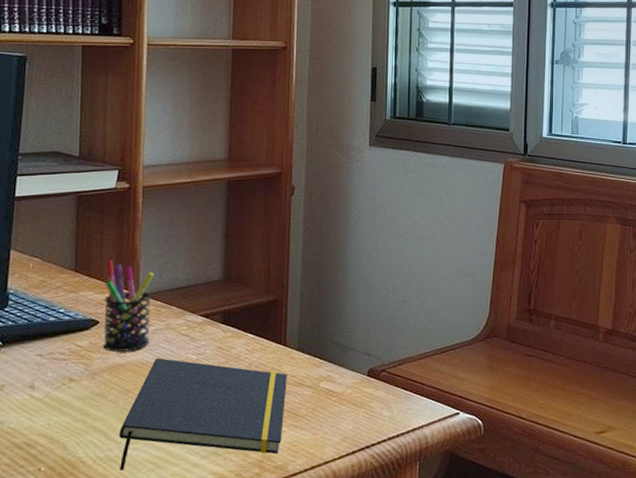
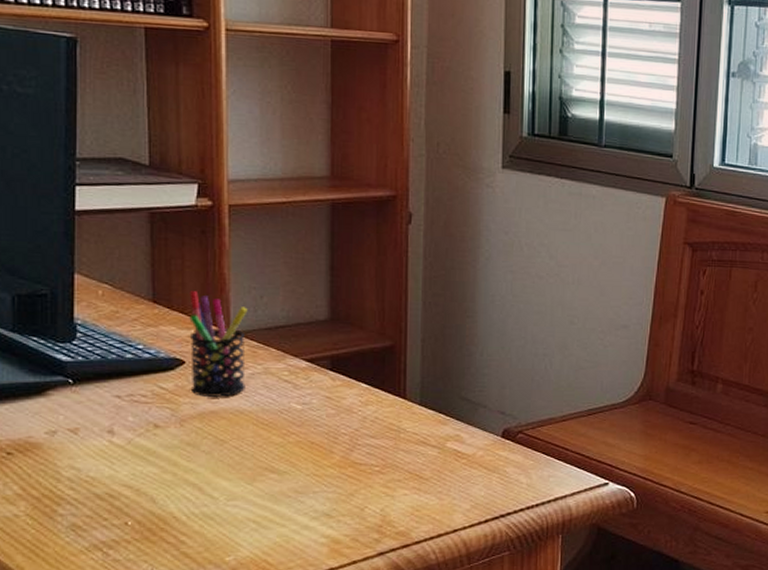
notepad: present [119,358,287,470] -> none [215,406,408,528]

